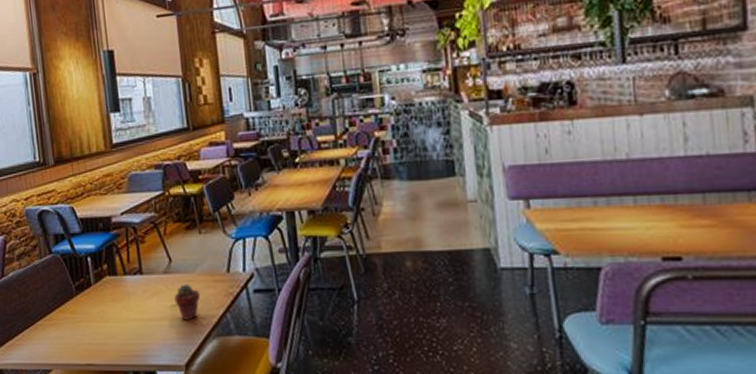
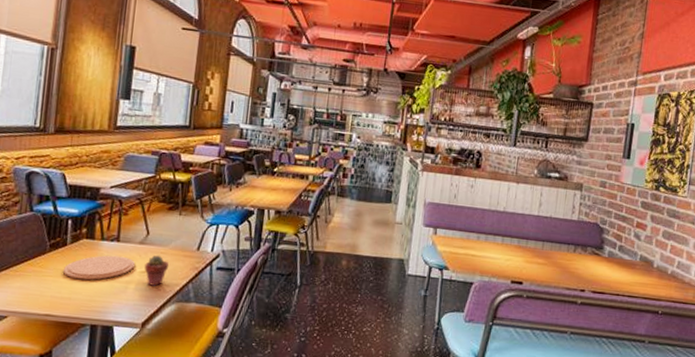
plate: none [93,290,165,322] -> present [62,255,136,281]

